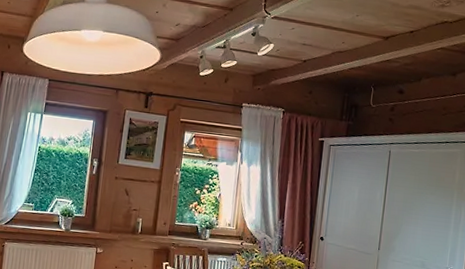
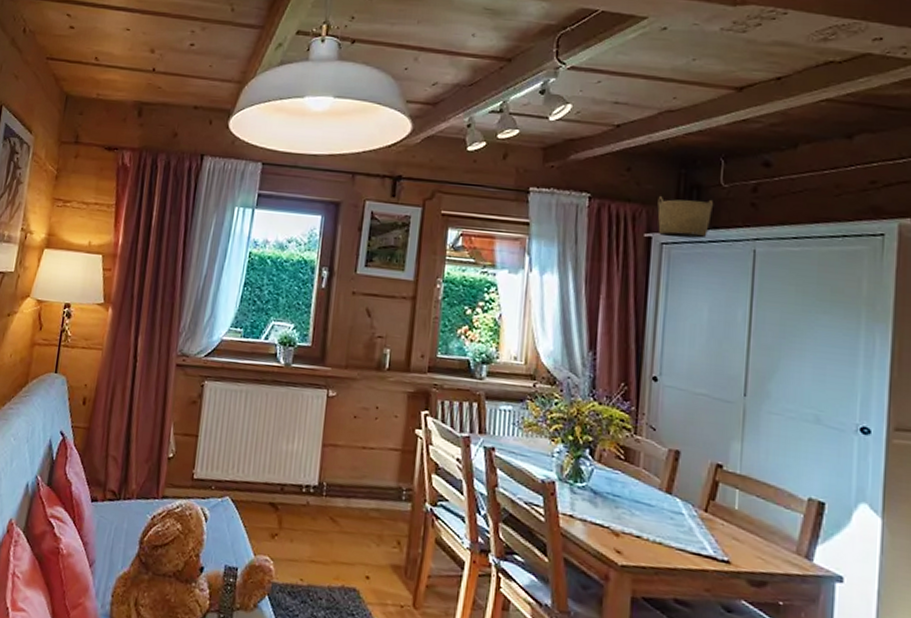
basket: none [328,111,366,142] -> present [657,195,714,239]

